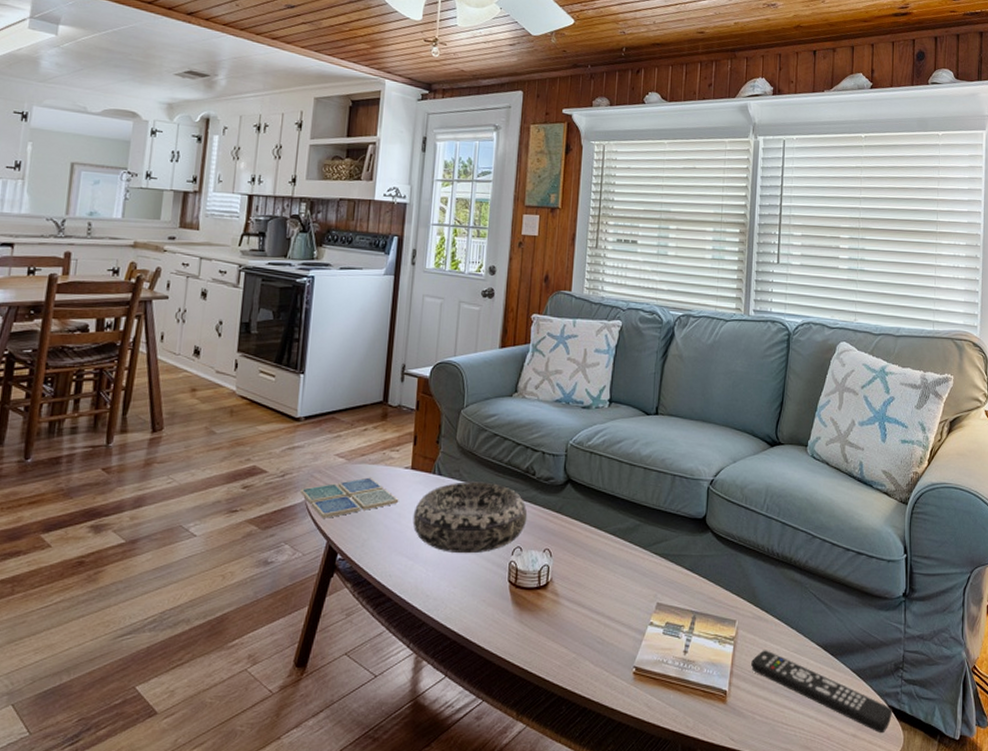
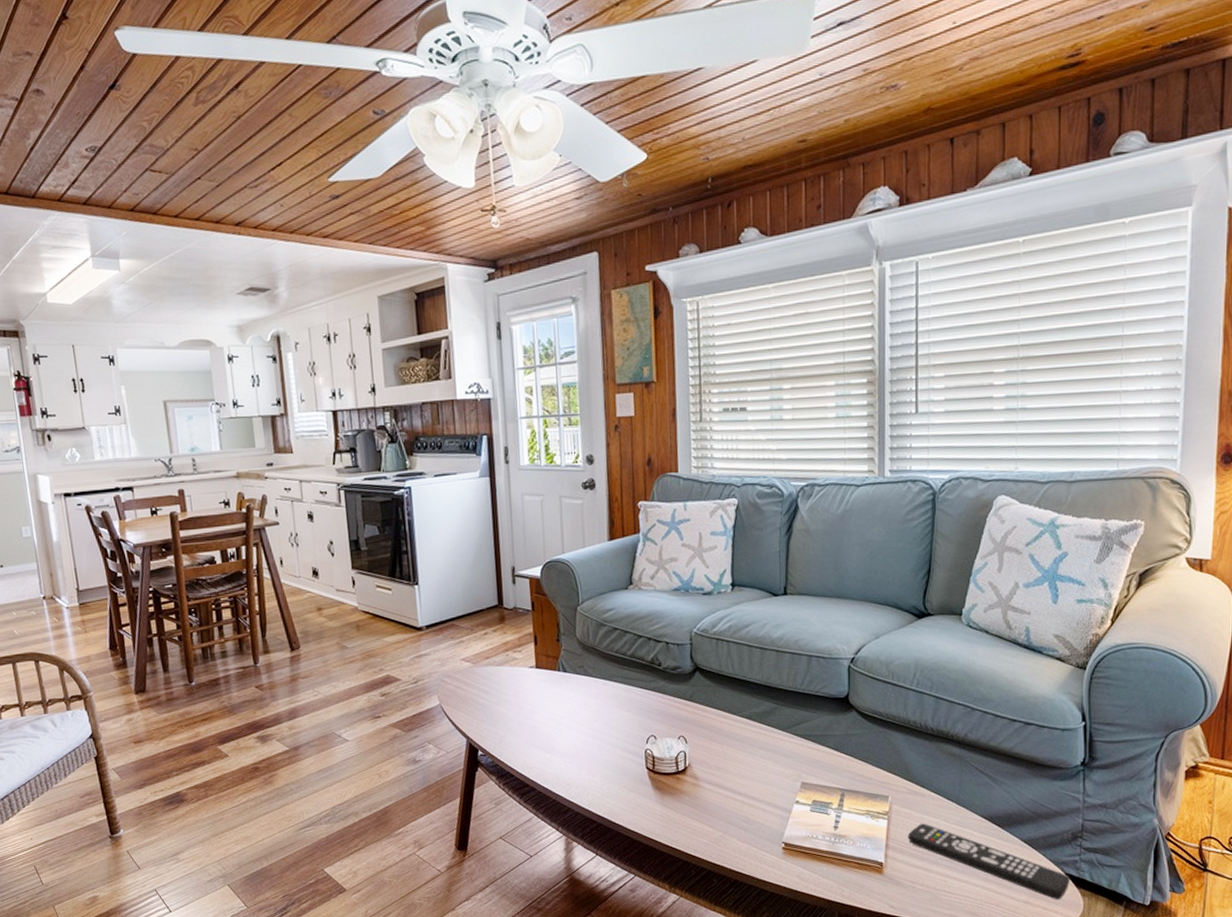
drink coaster: present [300,477,399,518] -> none [434,678,529,719]
decorative bowl: present [412,481,528,554] -> none [544,675,658,745]

